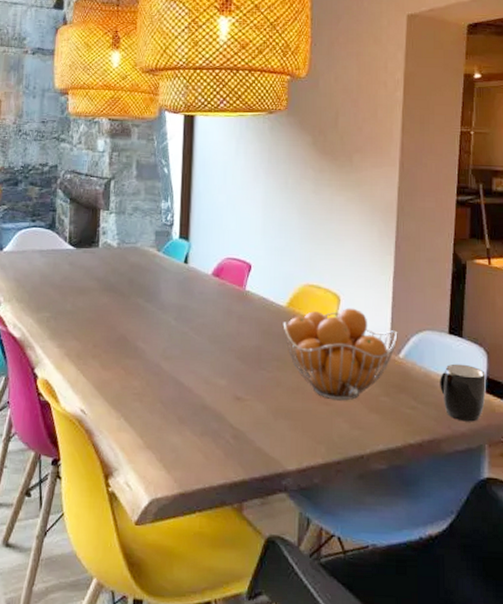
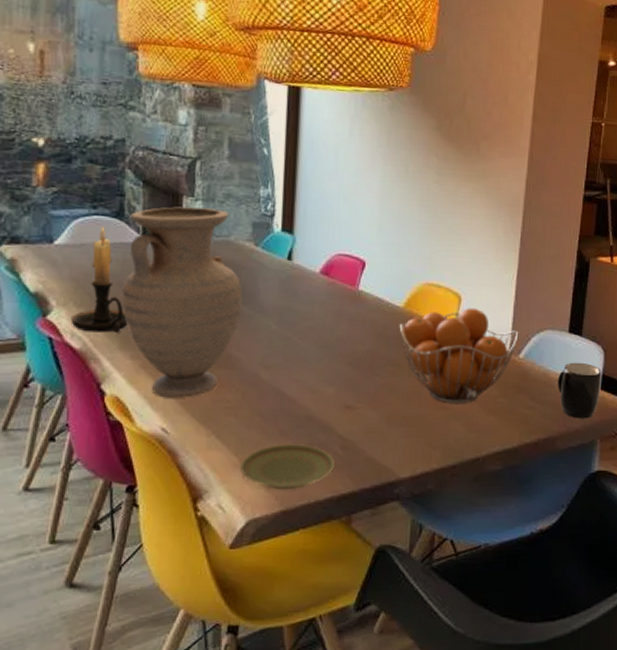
candle holder: none [13,236,57,325] -> present [70,226,128,333]
vase: none [52,219,147,384] -> present [121,206,242,398]
plate: none [145,430,227,474] -> present [240,444,335,491]

